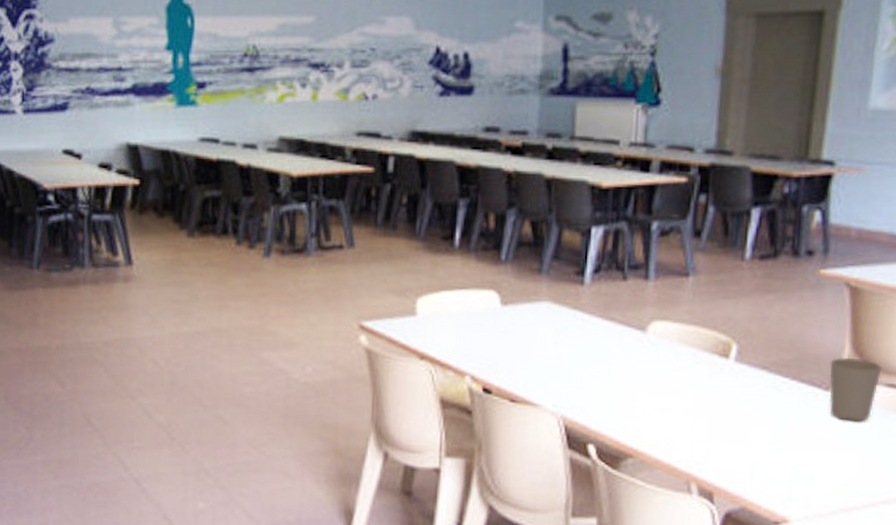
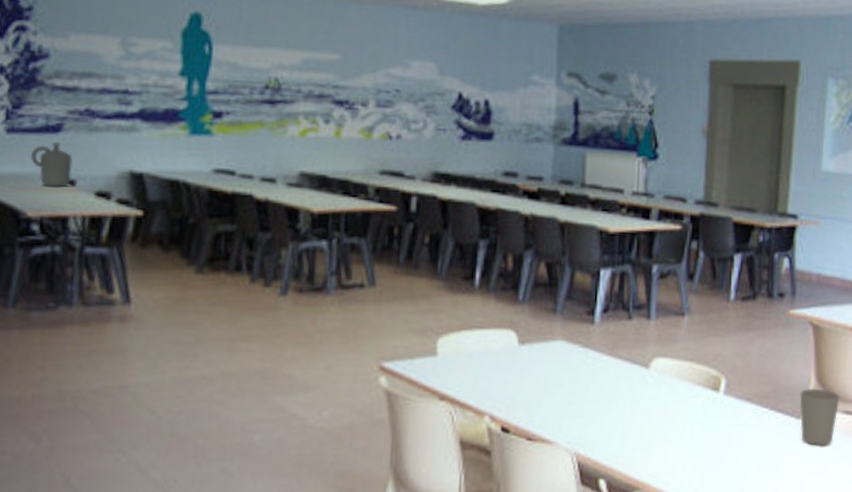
water jug: none [43,120,78,161] -> present [30,142,73,188]

